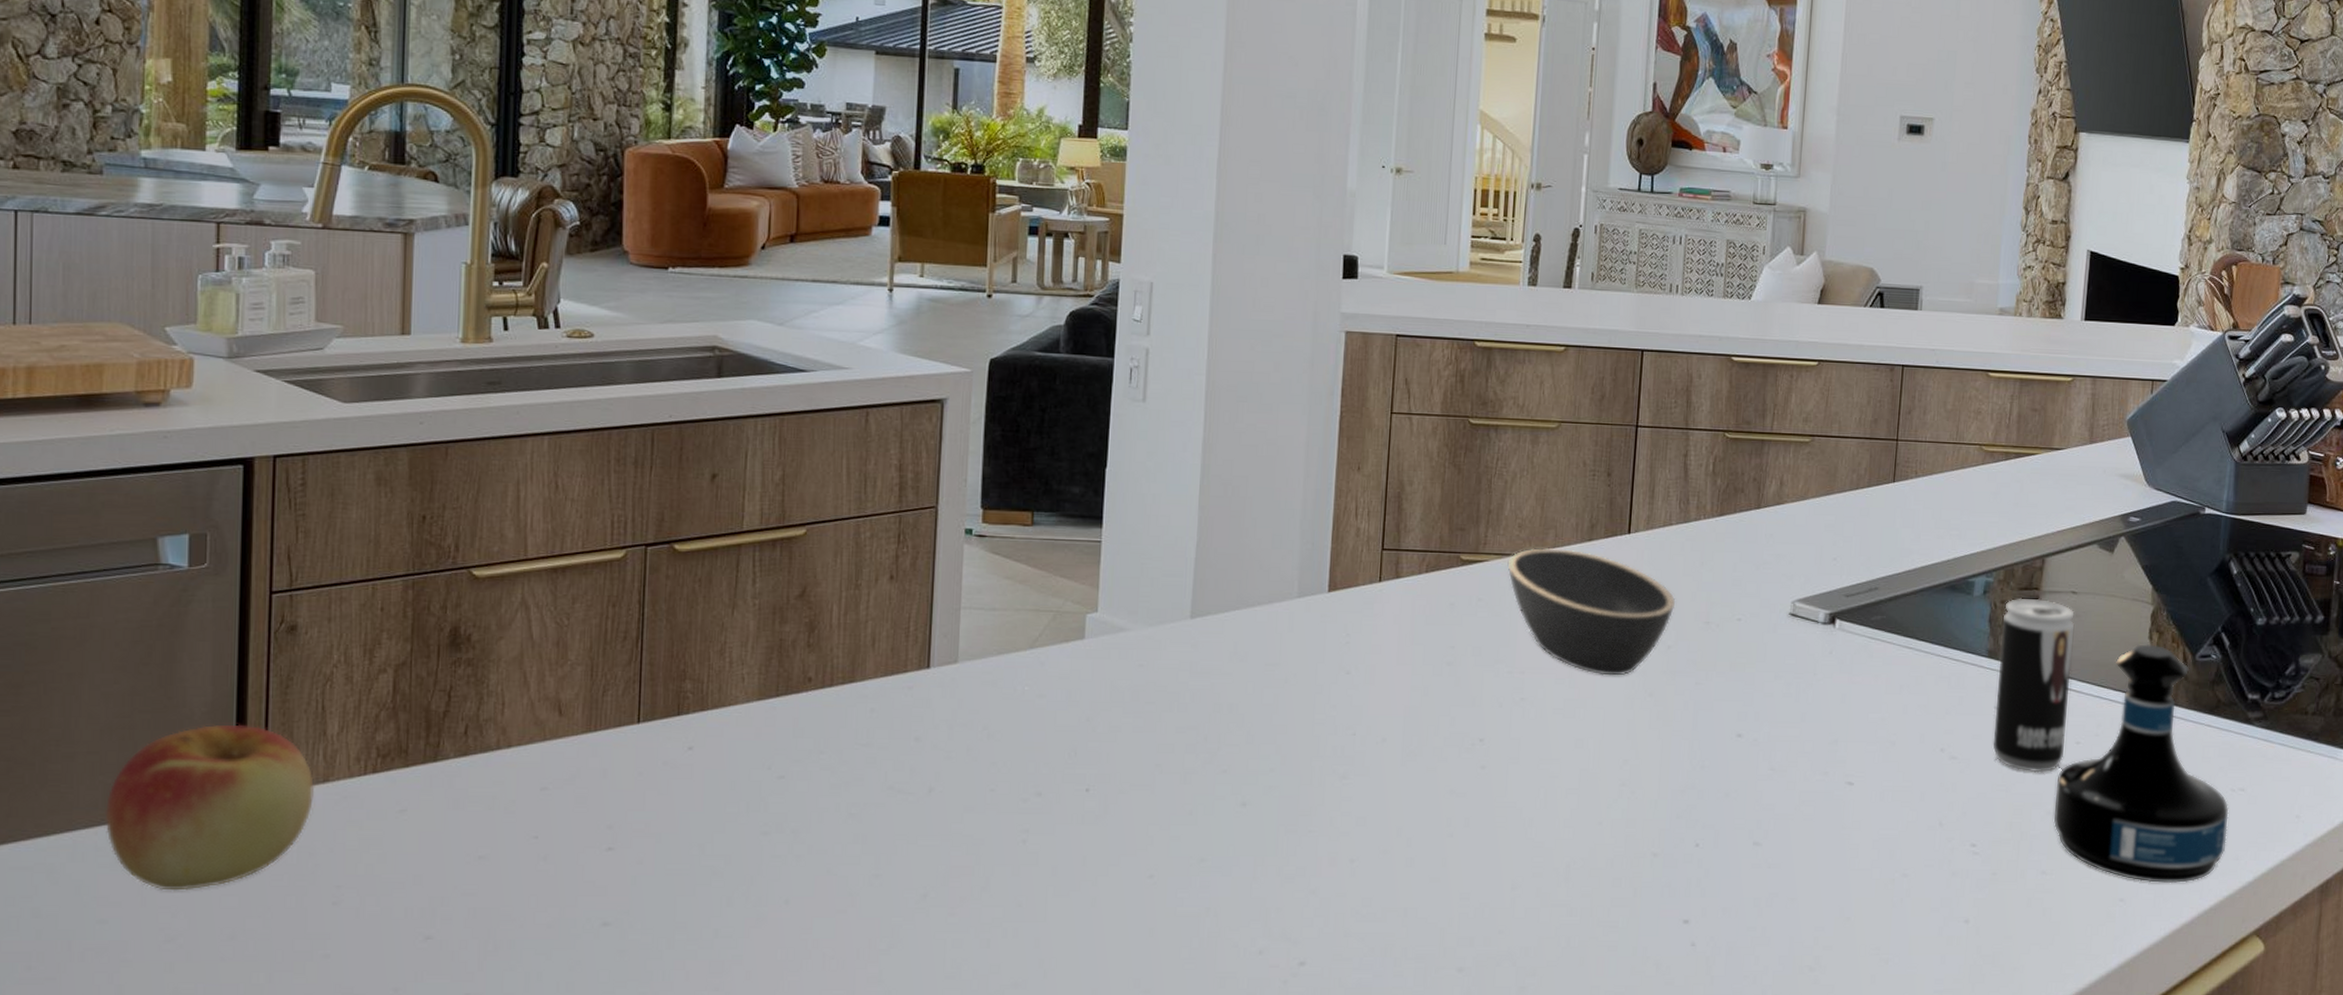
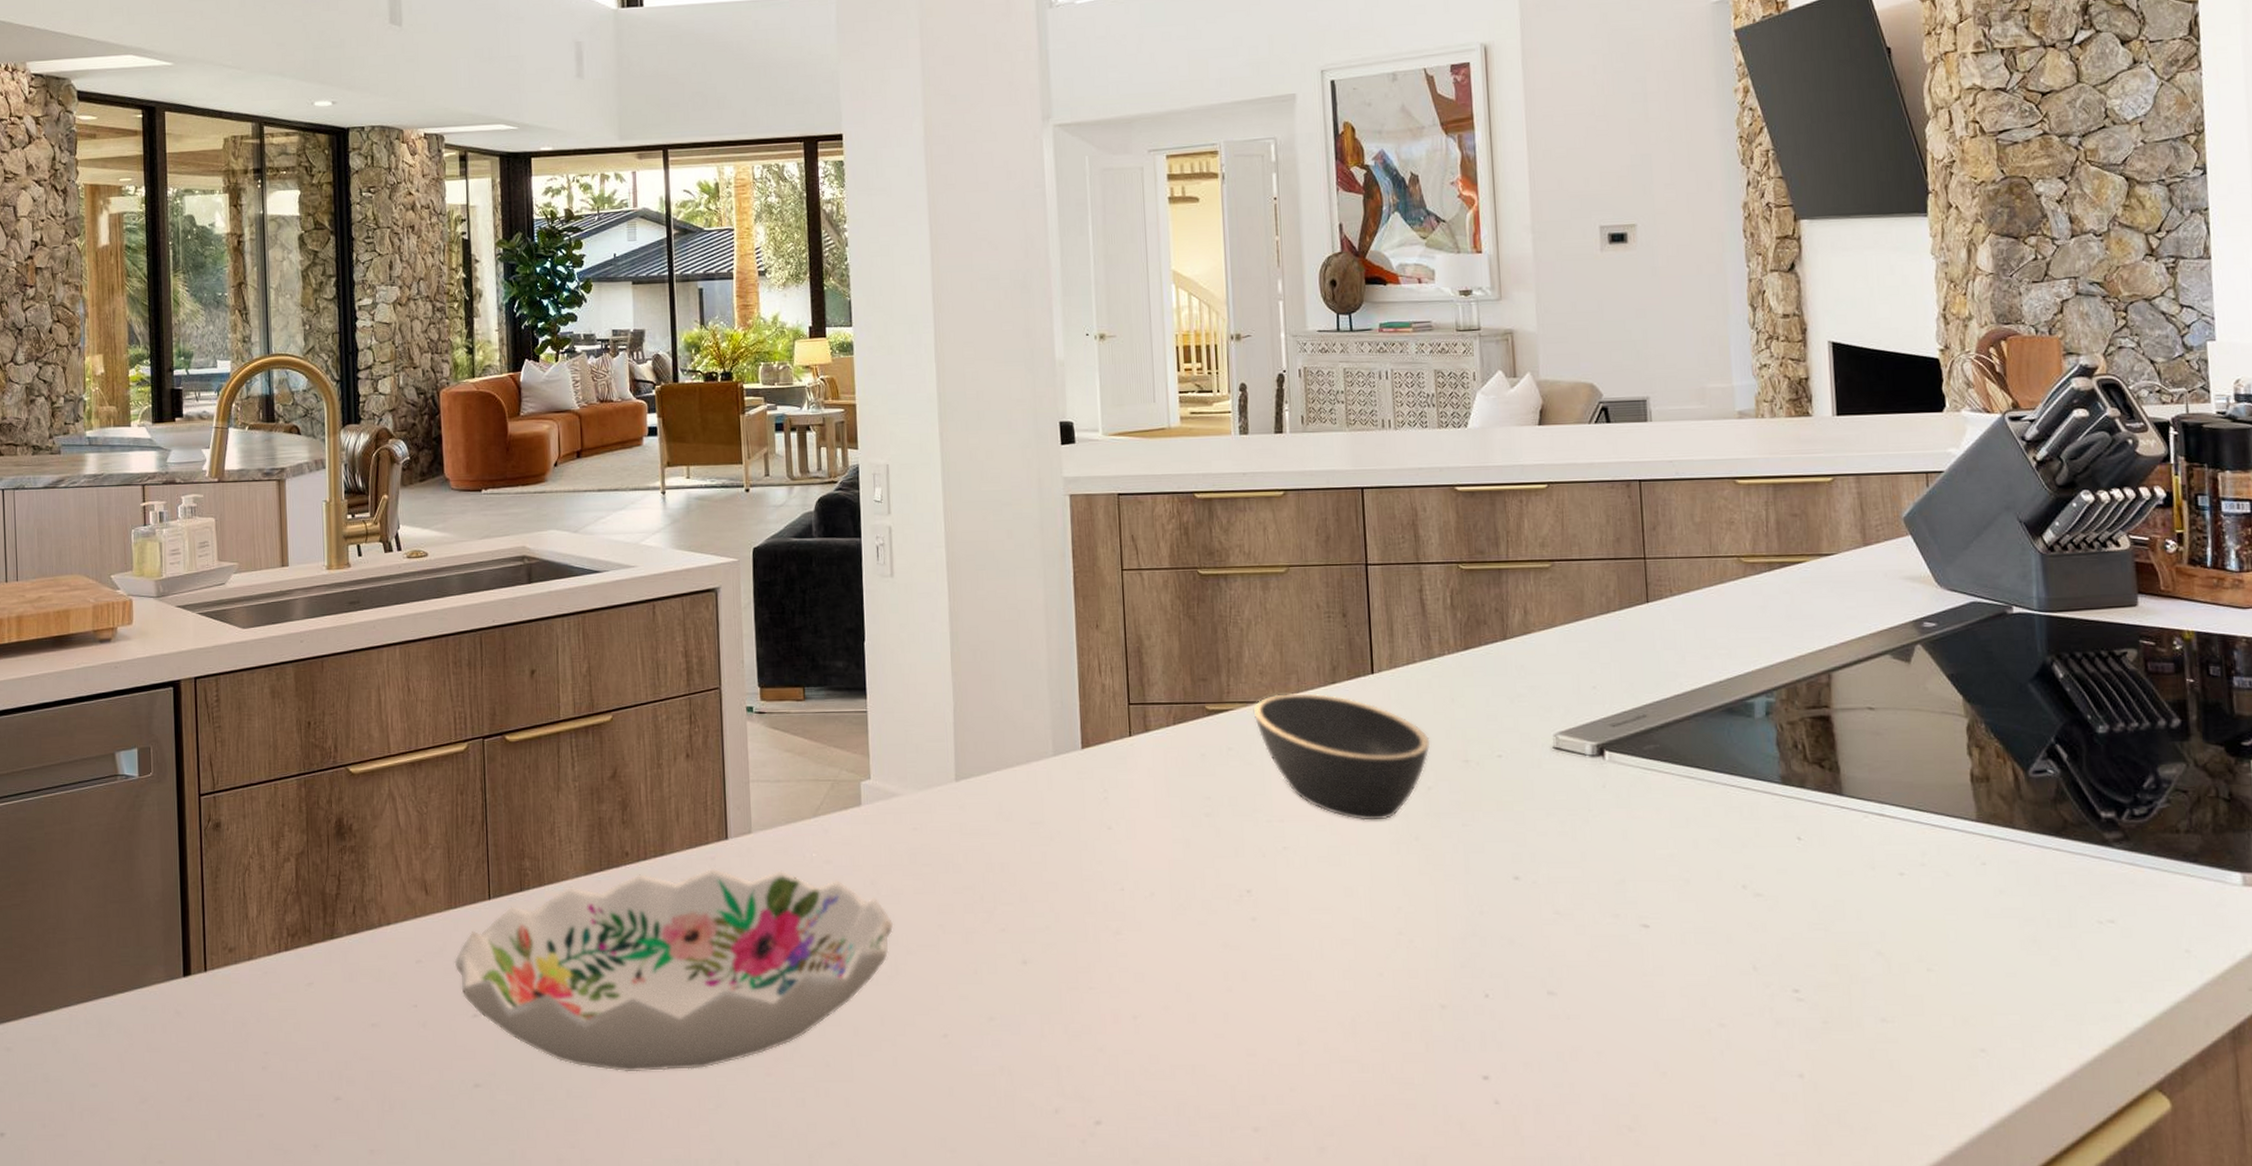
apple: present [104,724,314,891] -> none [90,911,242,1058]
decorative bowl: none [588,698,1106,911] -> present [454,868,893,1072]
beverage can: present [1992,598,2075,773] -> none [1792,717,1888,909]
tequila bottle: present [2053,644,2229,883] -> none [1882,761,2102,1030]

